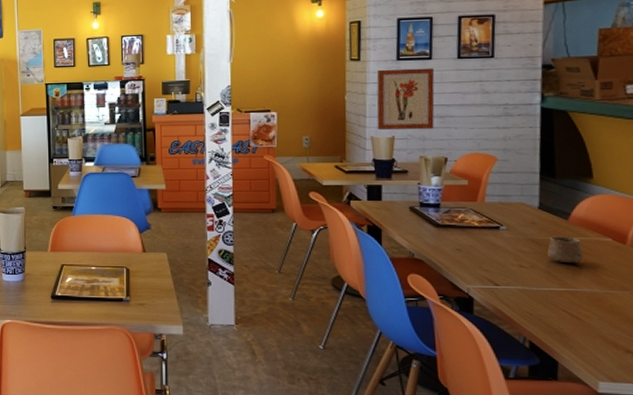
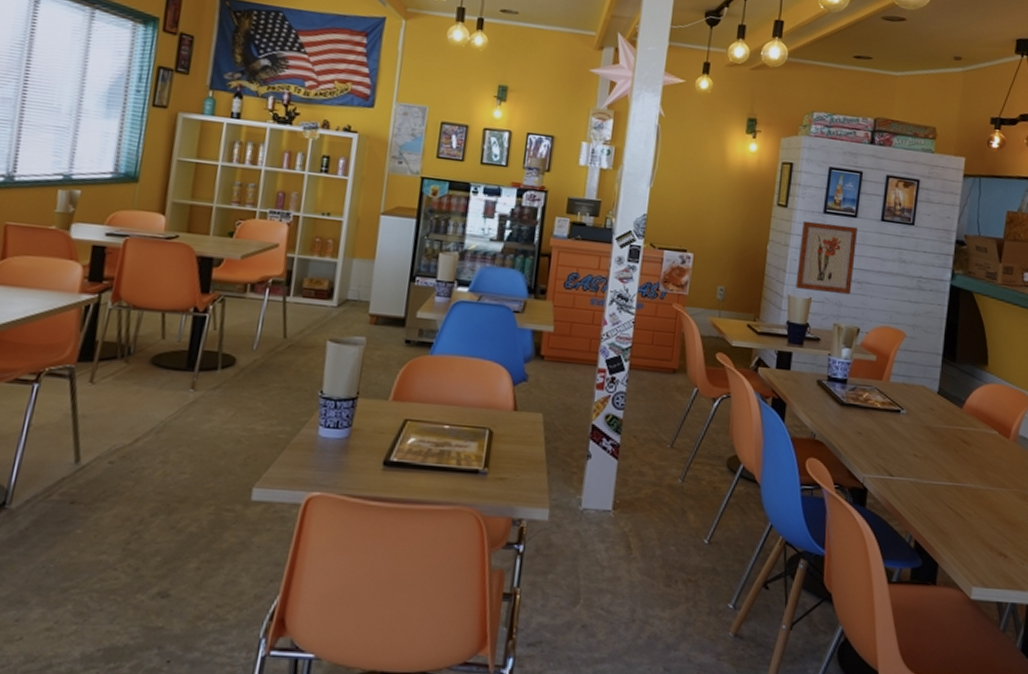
cup: present [546,236,584,263] -> none [940,424,972,455]

